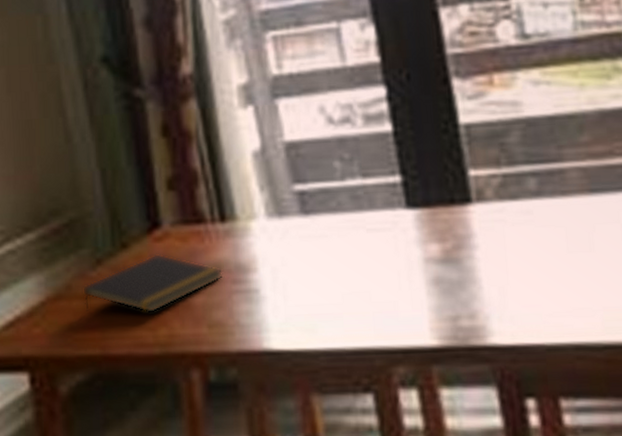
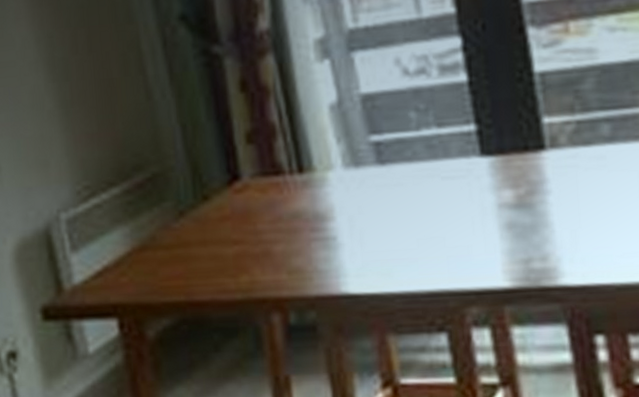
notepad: present [82,253,223,314] -> none [166,204,302,262]

